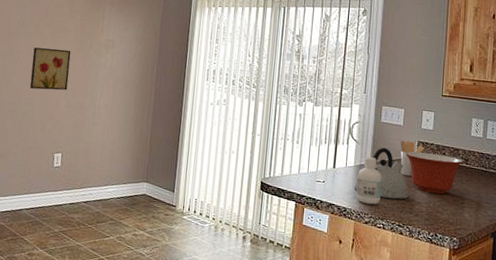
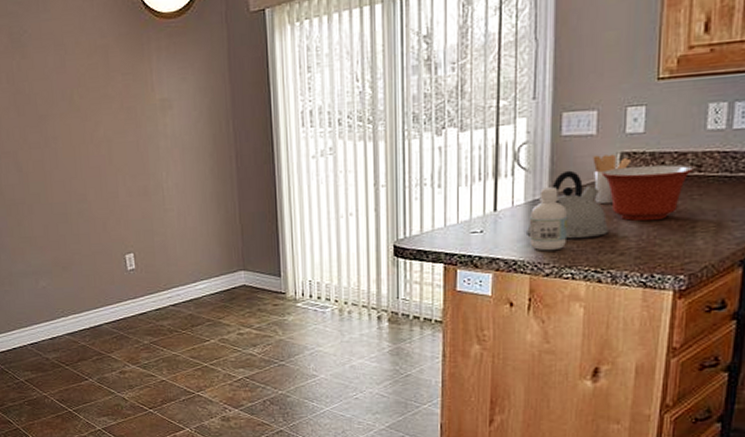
wall art: present [29,47,71,91] -> none [72,123,124,181]

